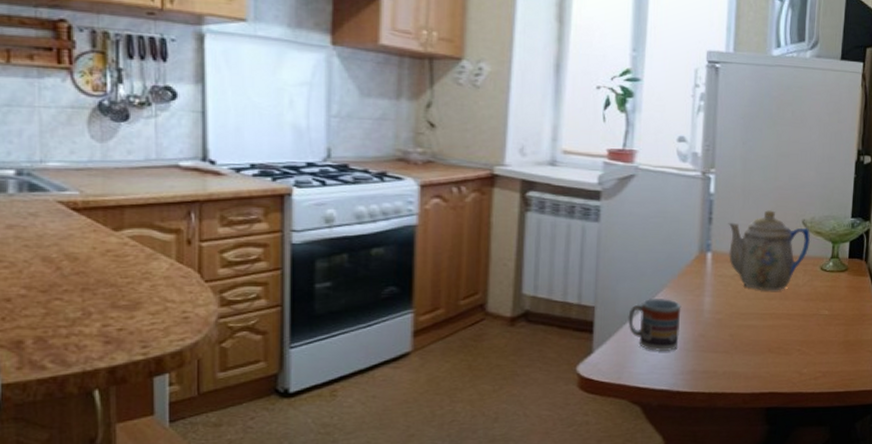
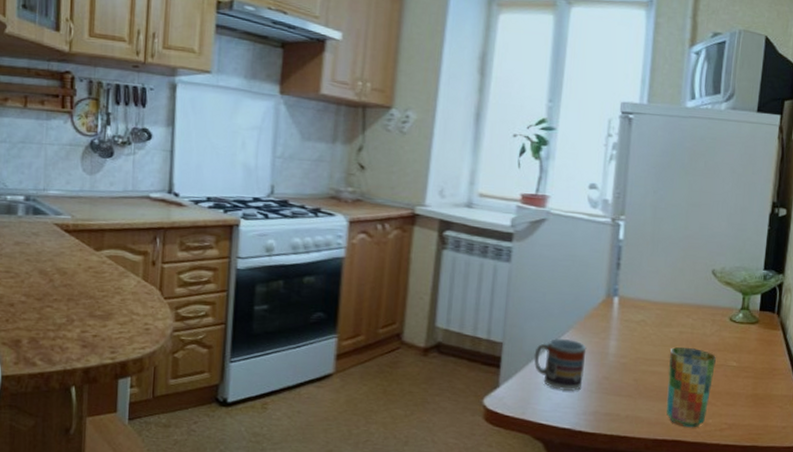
teapot: present [728,209,811,291] -> none [636,257,721,339]
cup: none [762,300,809,379] -> present [666,347,716,428]

